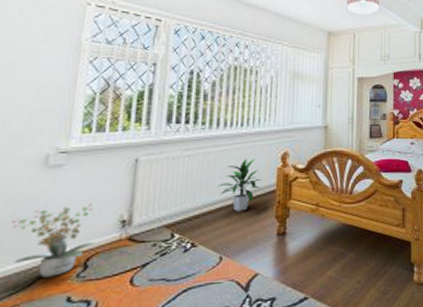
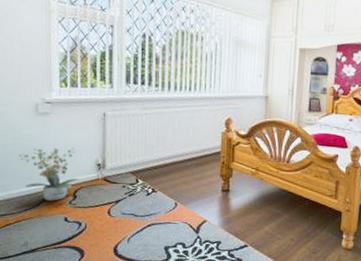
indoor plant: present [217,158,262,211] -> none [170,121,209,167]

